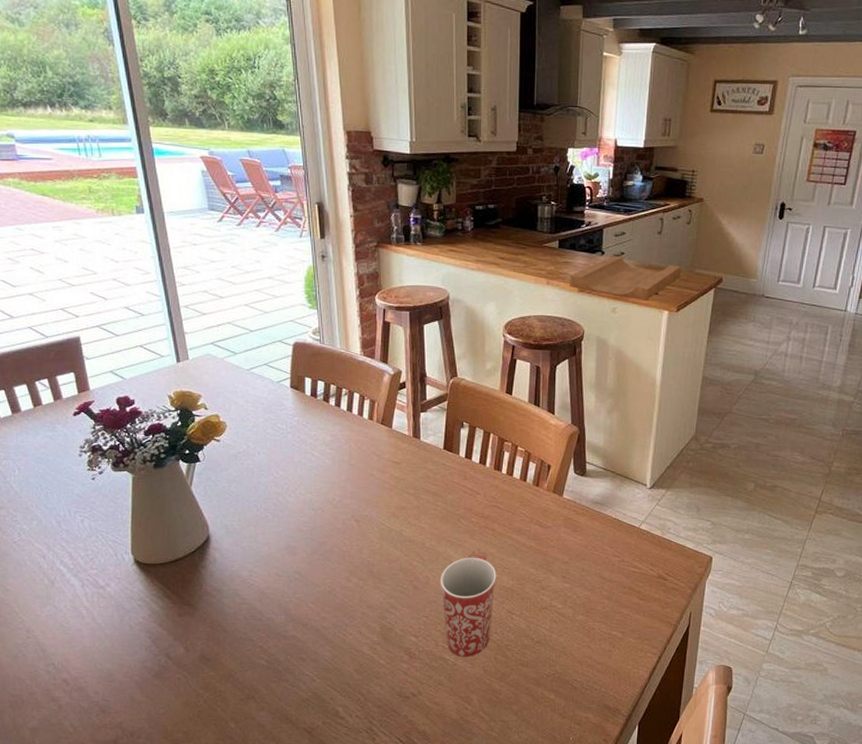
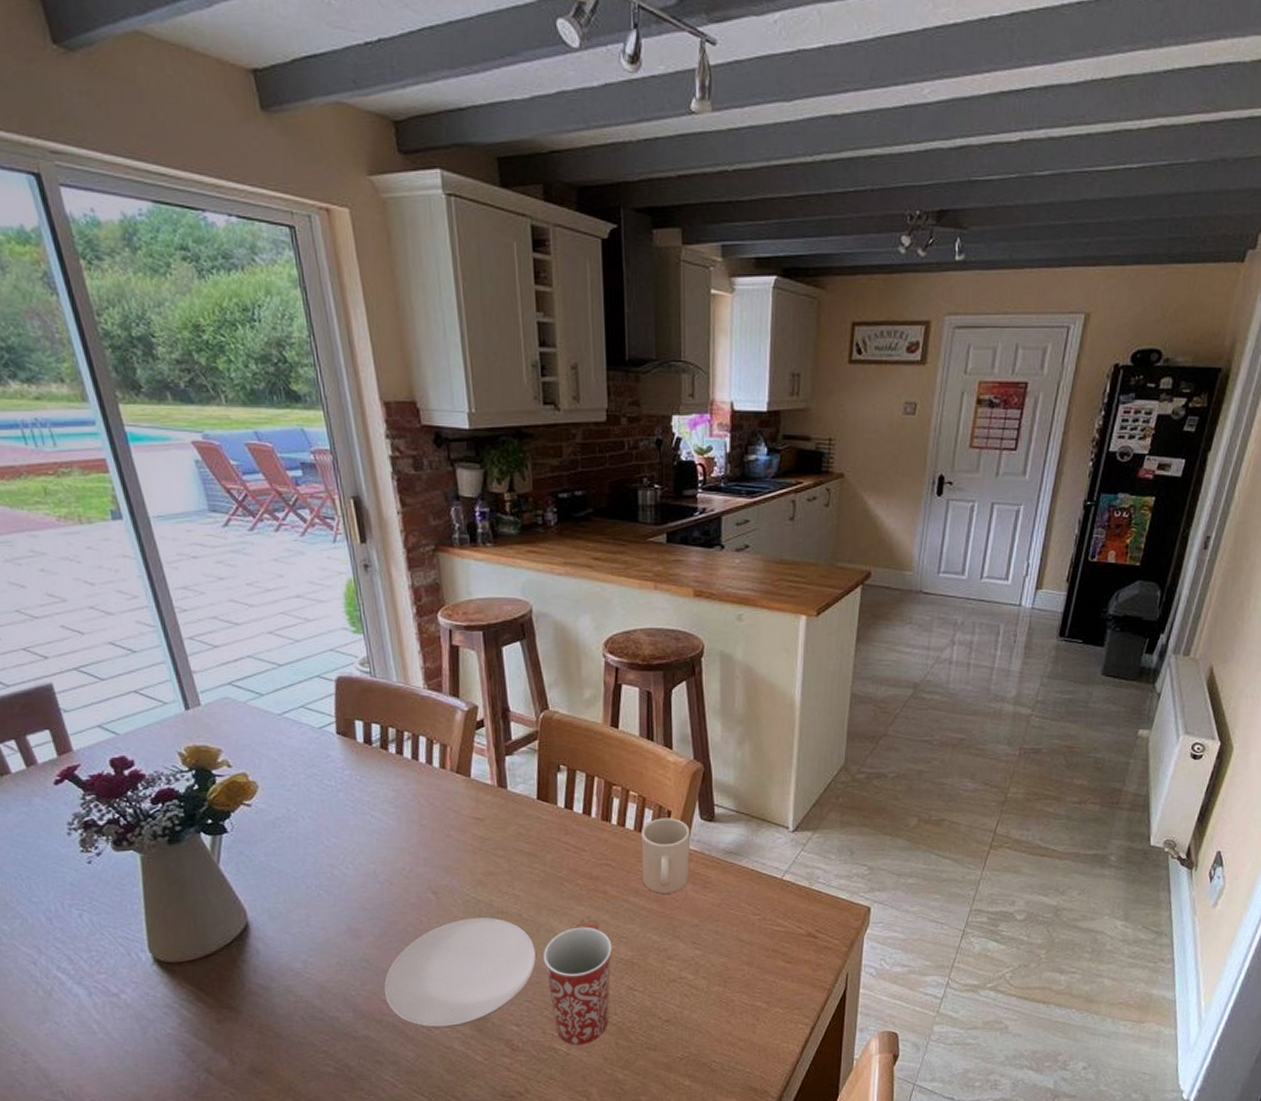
plate: none [311,544,434,634] -> present [383,917,536,1028]
cup: none [524,470,566,534] -> present [640,818,691,894]
cutting board: present [570,256,681,301] -> none [683,550,820,605]

